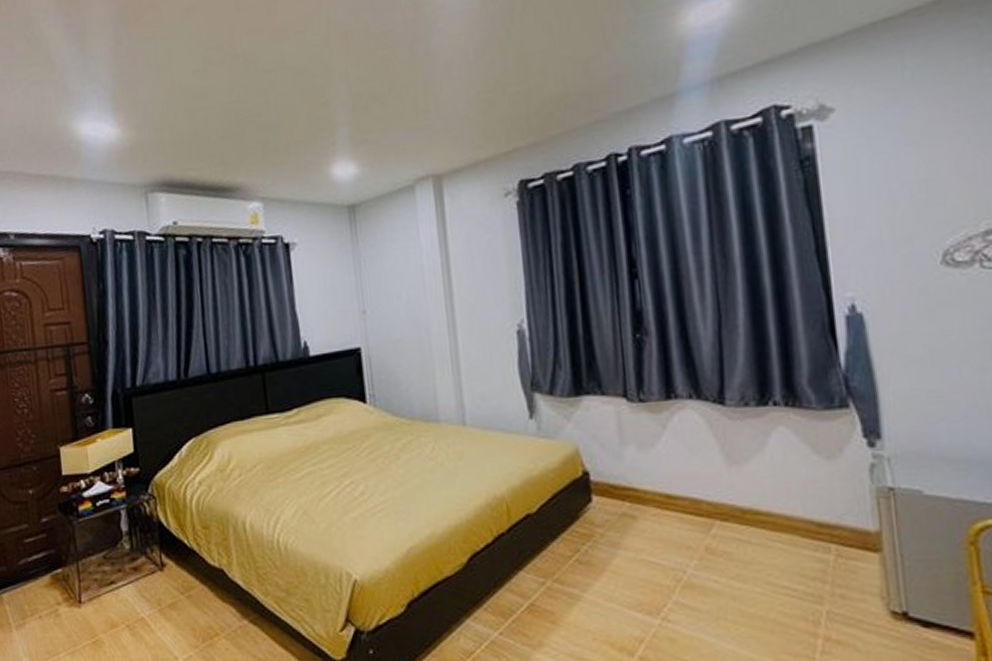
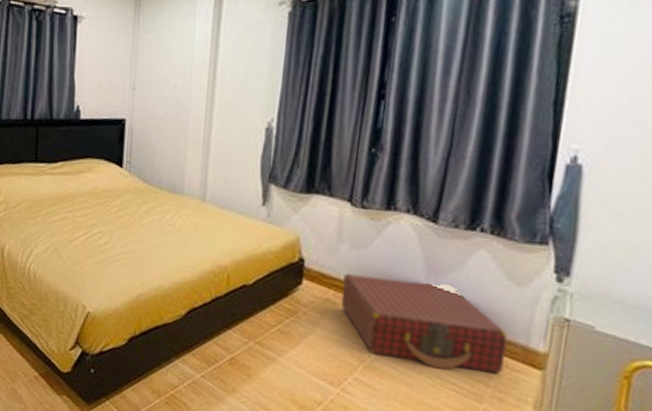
suitcase: none [636,475,836,573] -> present [341,273,508,374]

